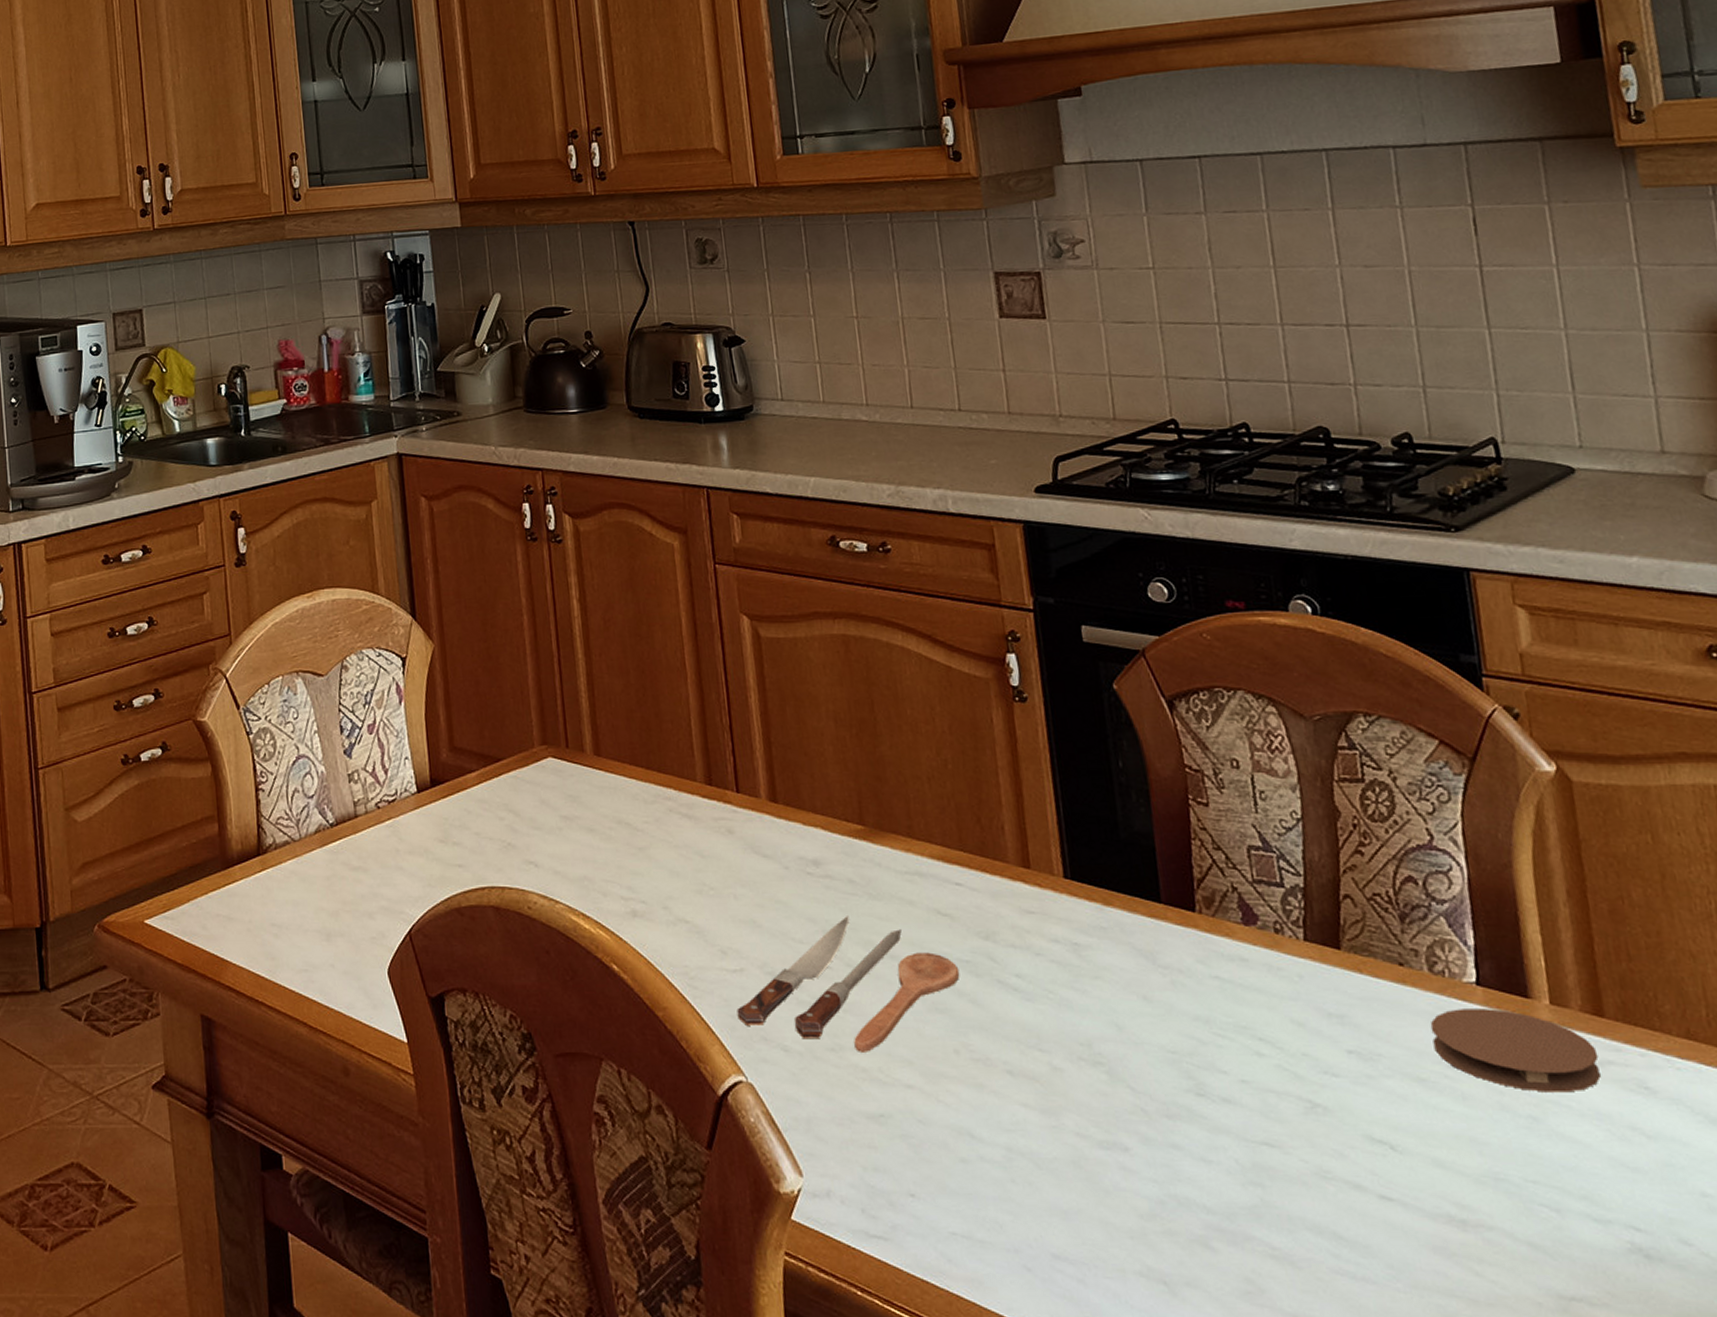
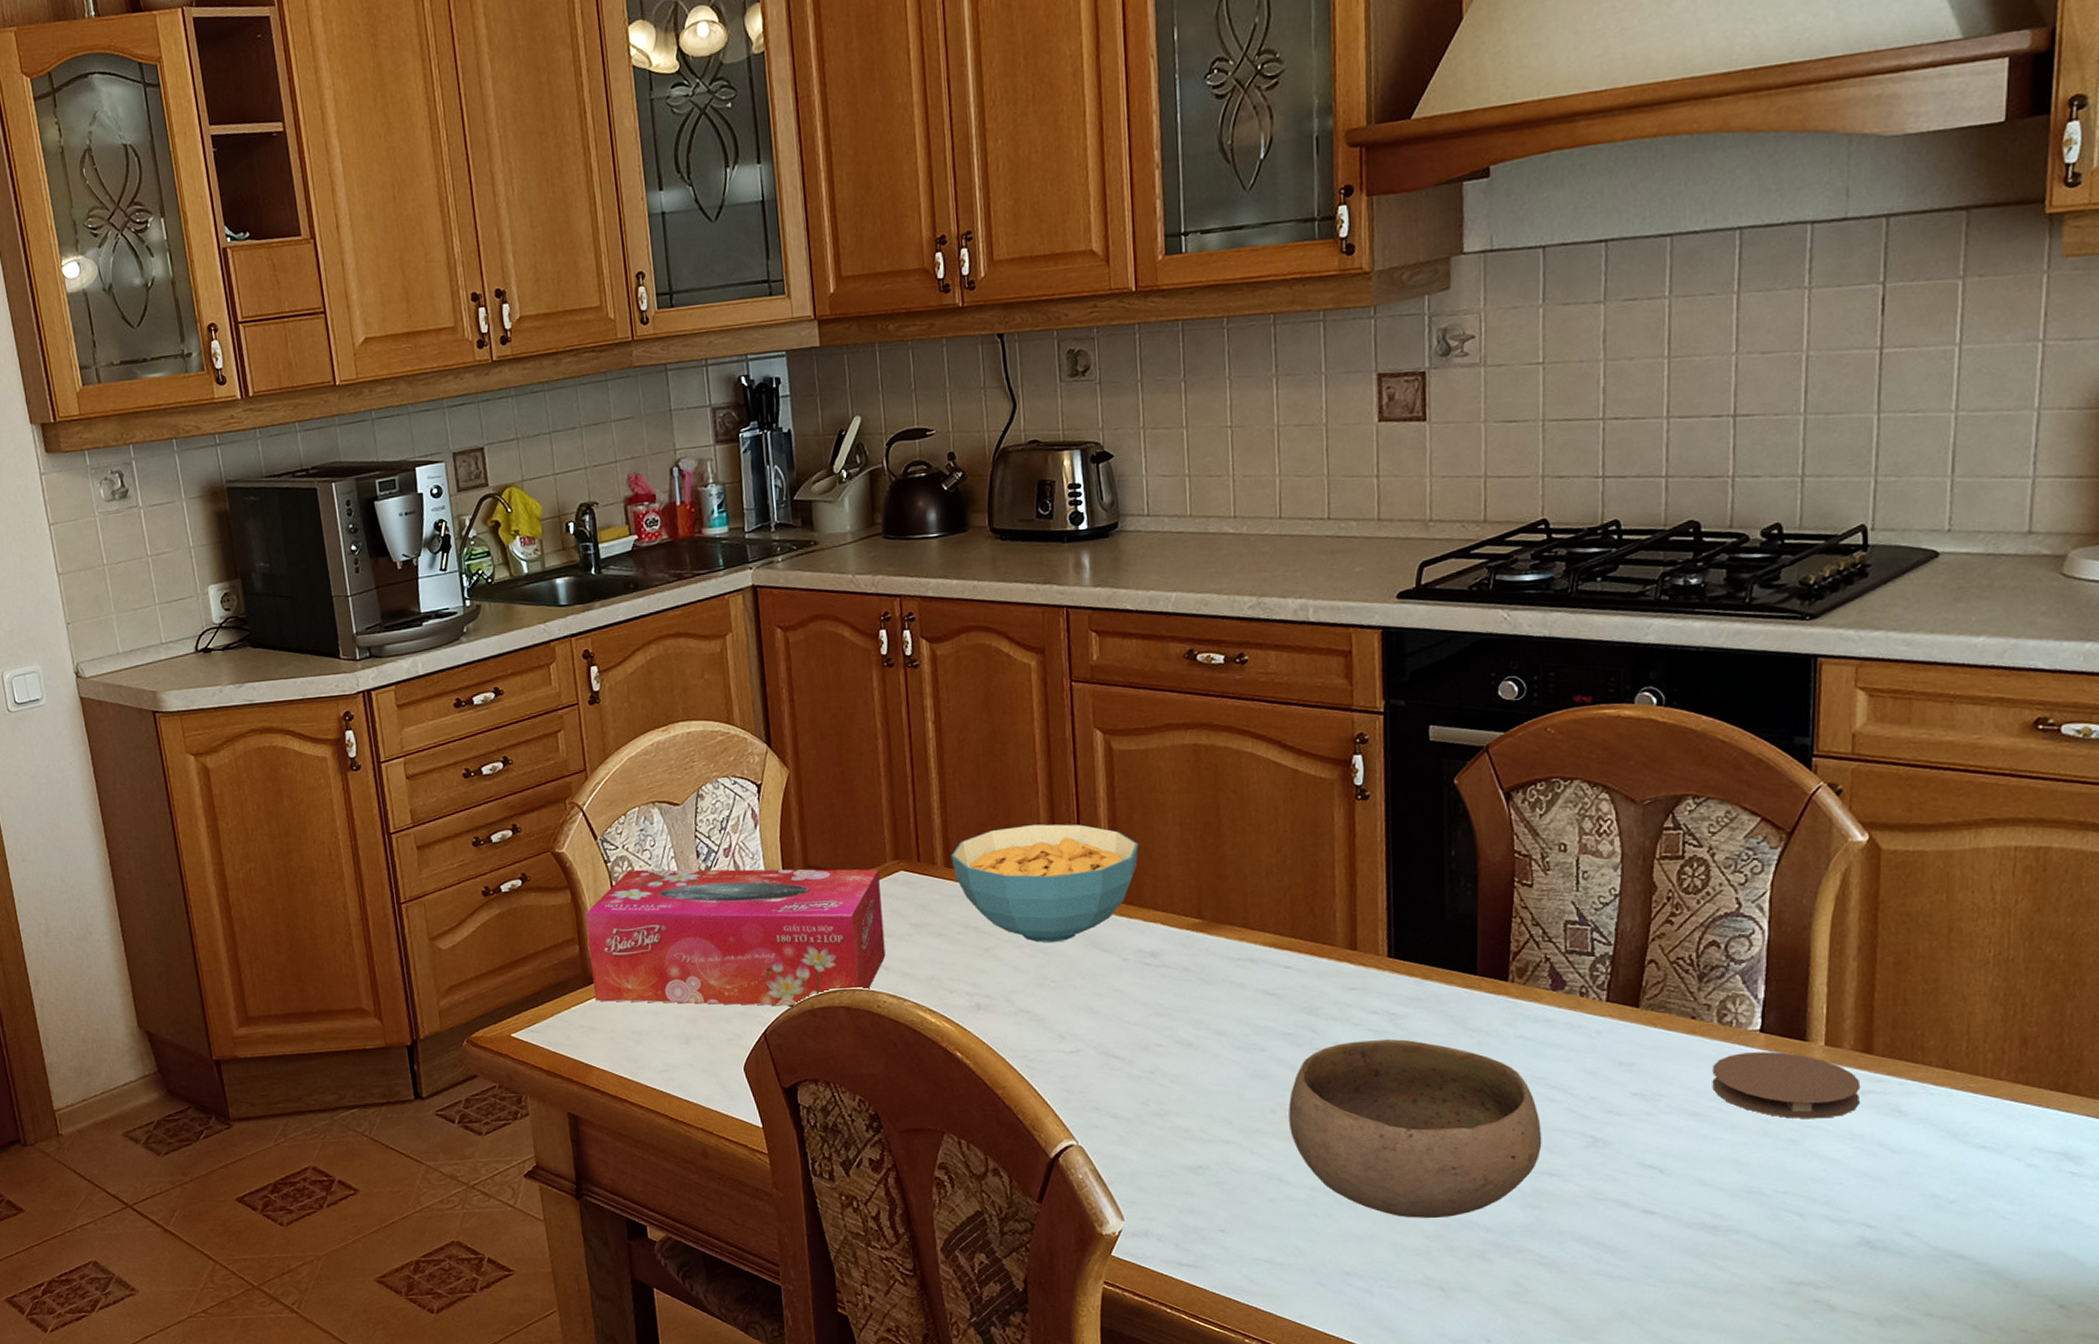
tissue box: none [226,743,536,904] -> present [586,869,886,1007]
cereal bowl: none [600,712,794,845] -> present [951,824,1139,943]
spoon: present [736,914,960,1052] -> none [1071,998,1282,1116]
bowl: none [973,972,1256,1192] -> present [1288,1038,1542,1218]

